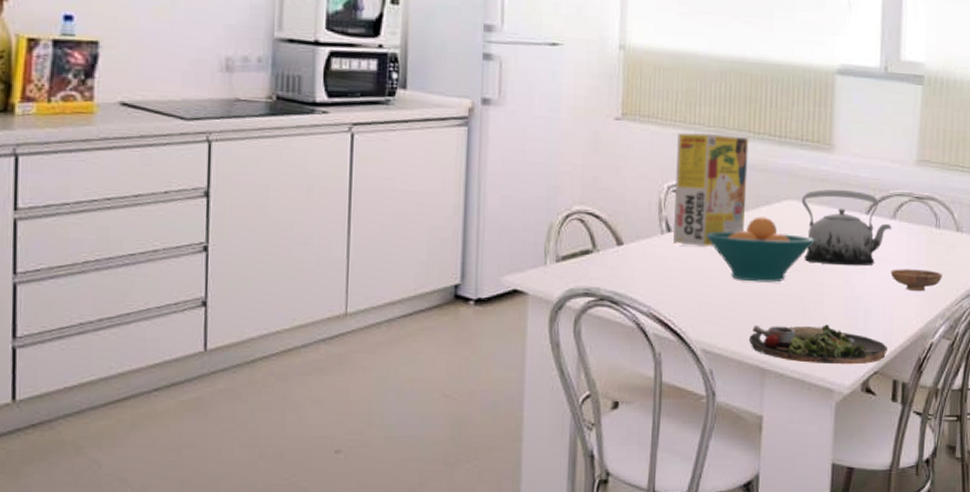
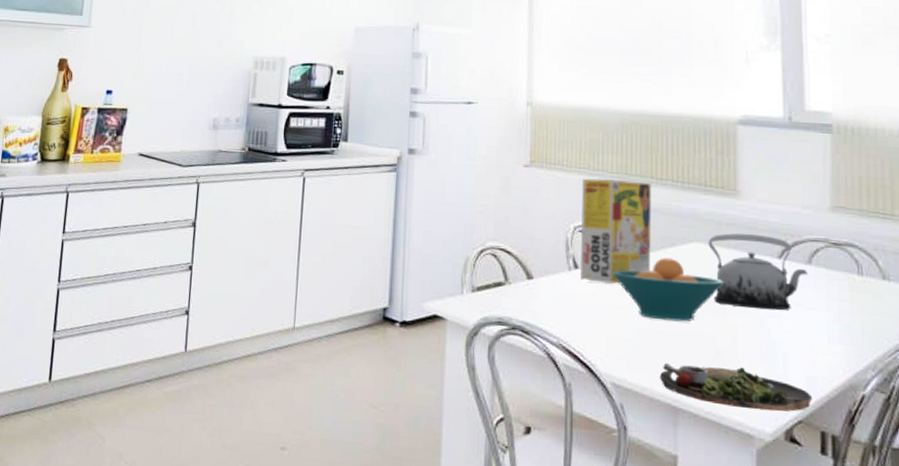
bowl: present [891,269,942,291] -> none [810,315,870,339]

